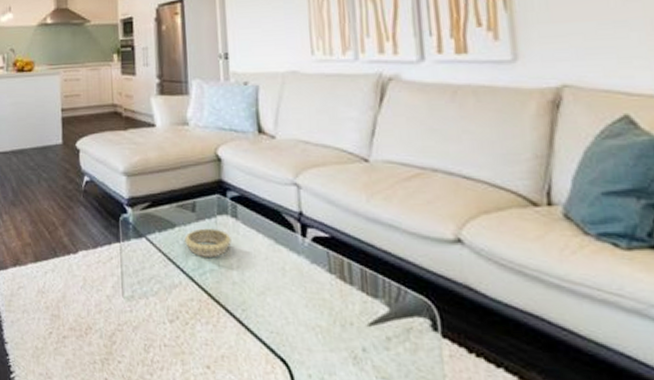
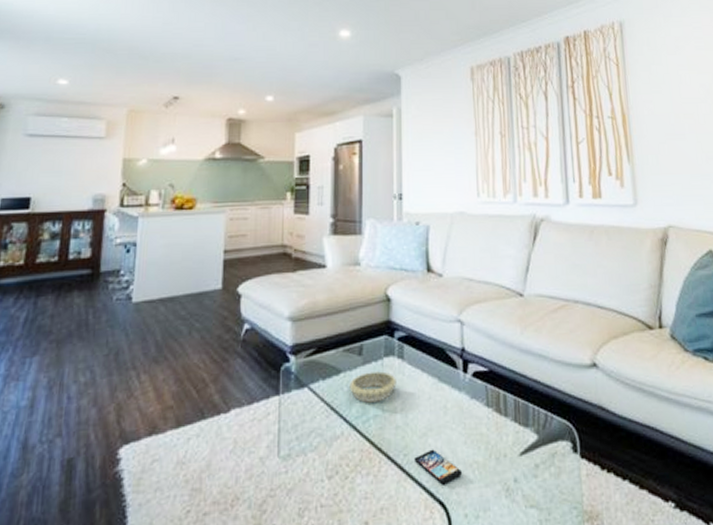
smartphone: none [252,308,304,344] -> present [414,449,462,485]

